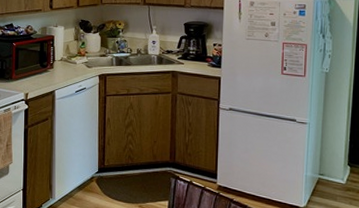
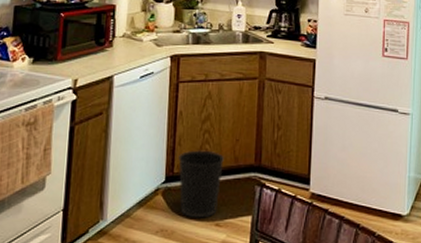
wastebasket: none [108,148,144,201] -> present [178,150,224,218]

